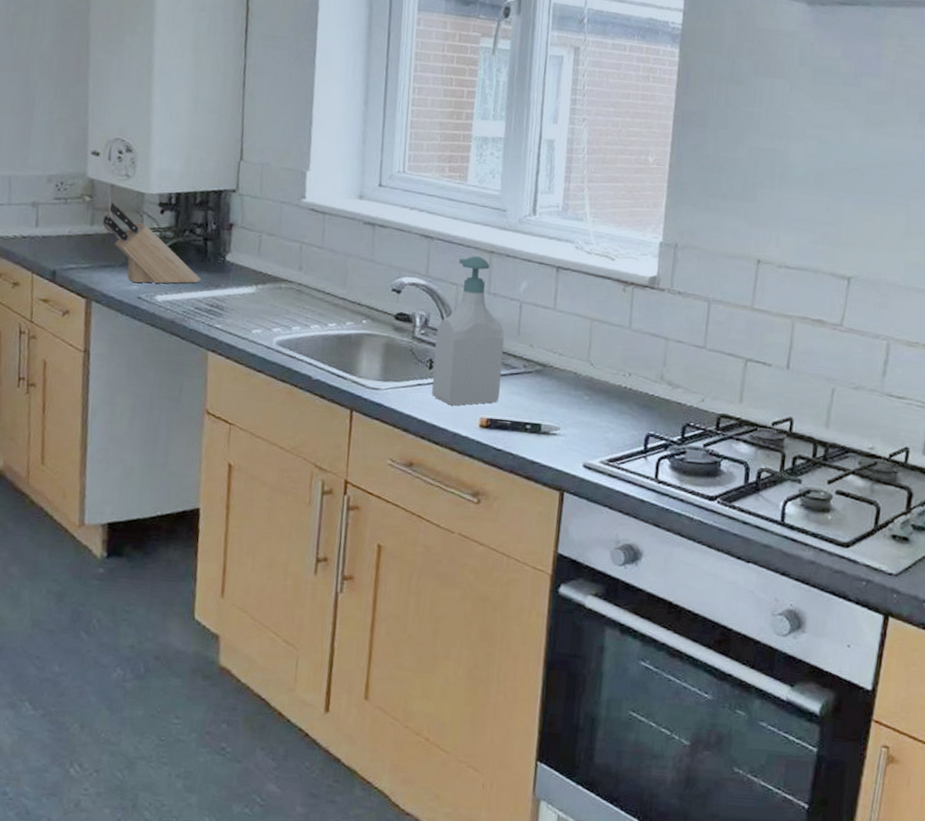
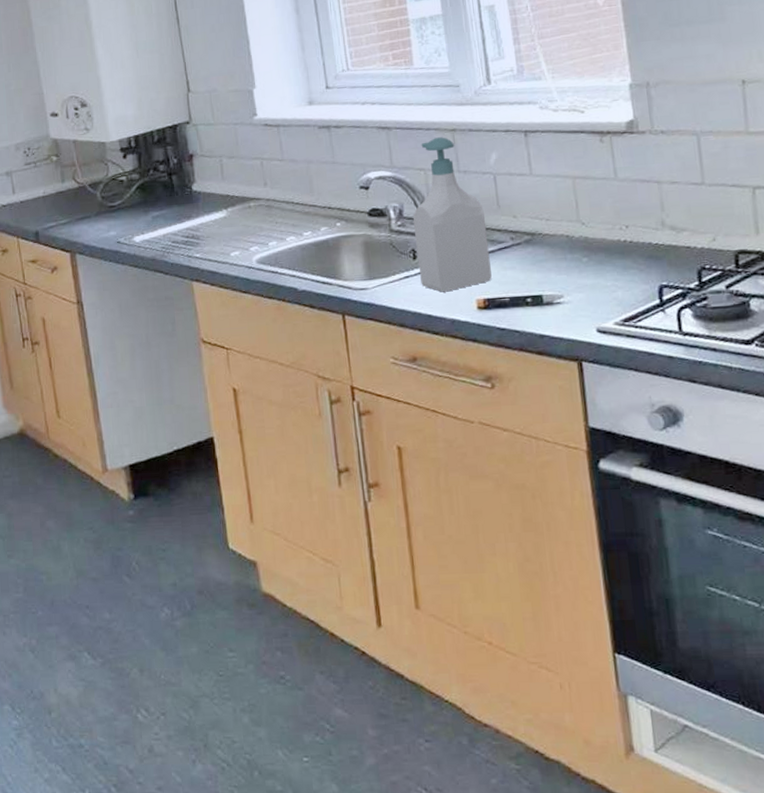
knife block: present [103,202,201,284] -> none [72,157,173,229]

